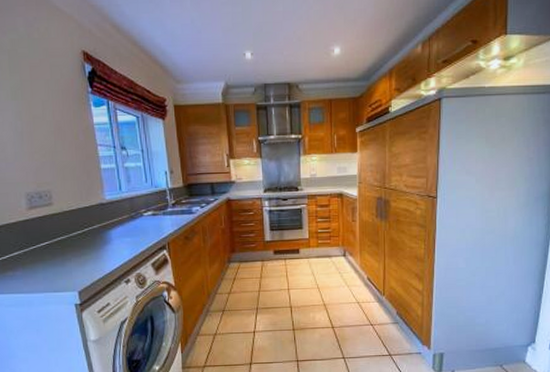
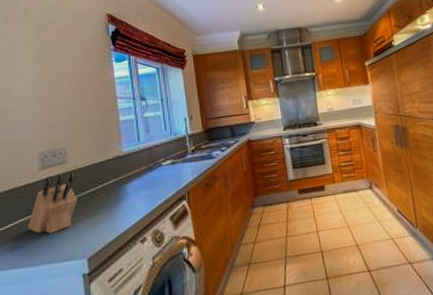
knife block: none [23,213,65,267] -> present [28,171,77,234]

